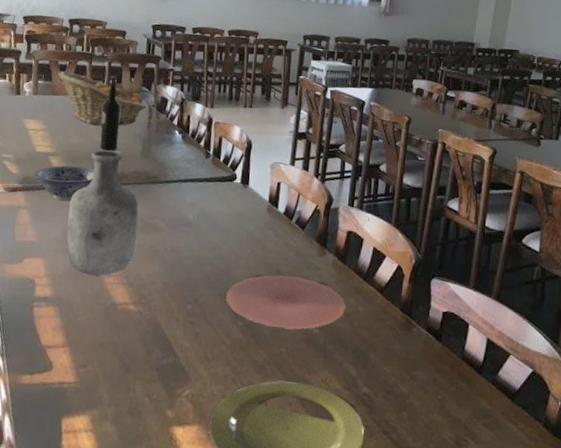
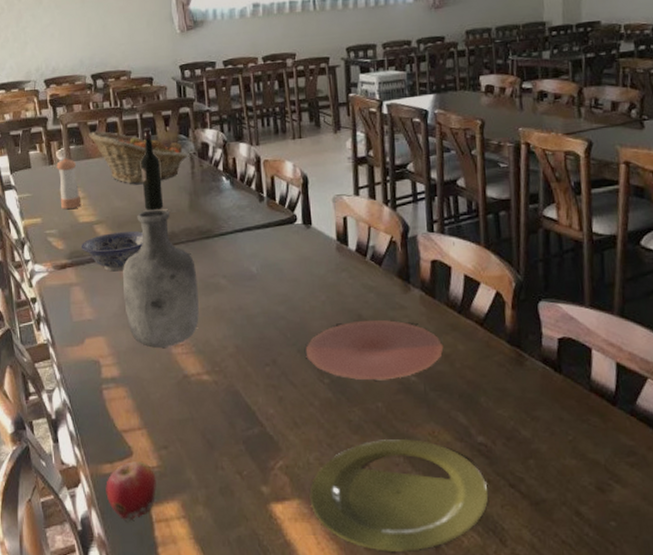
pepper shaker: none [21,91,42,138] -> present [56,158,82,209]
apple: none [21,375,71,429] -> present [106,461,156,521]

